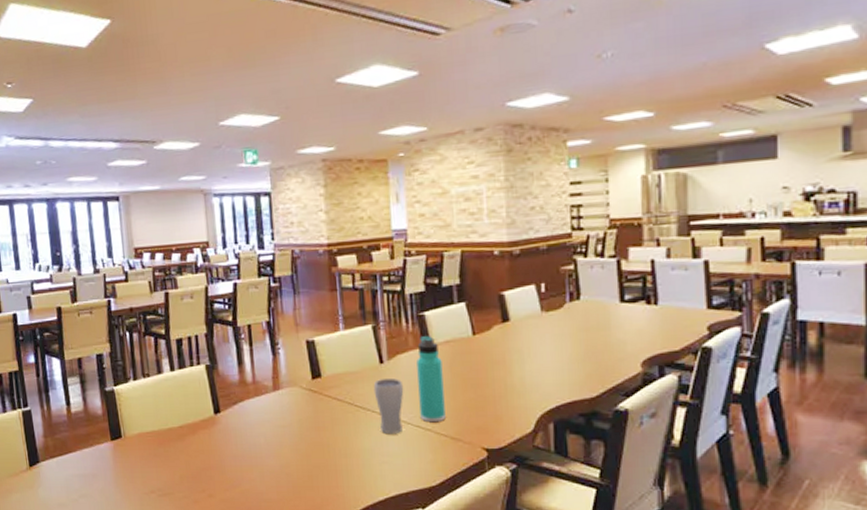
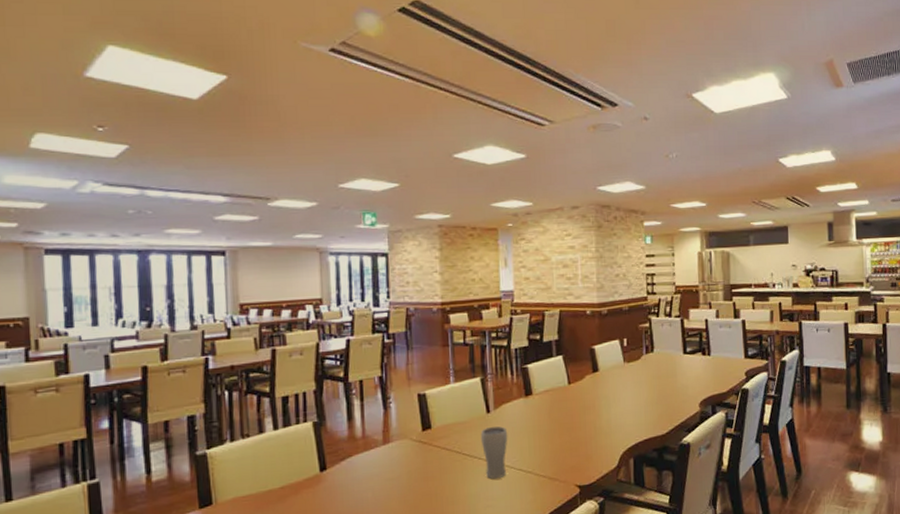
thermos bottle: present [416,335,446,423] -> none [520,385,545,466]

